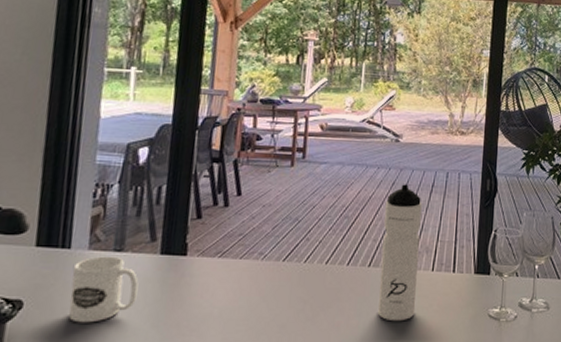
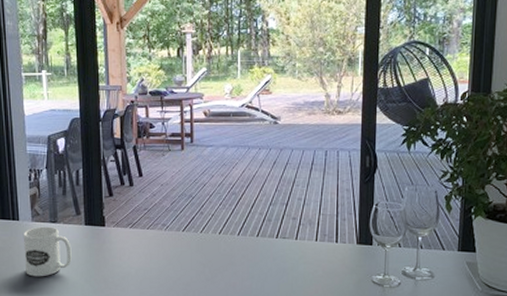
water bottle: present [377,184,422,322] -> none [267,163,303,284]

